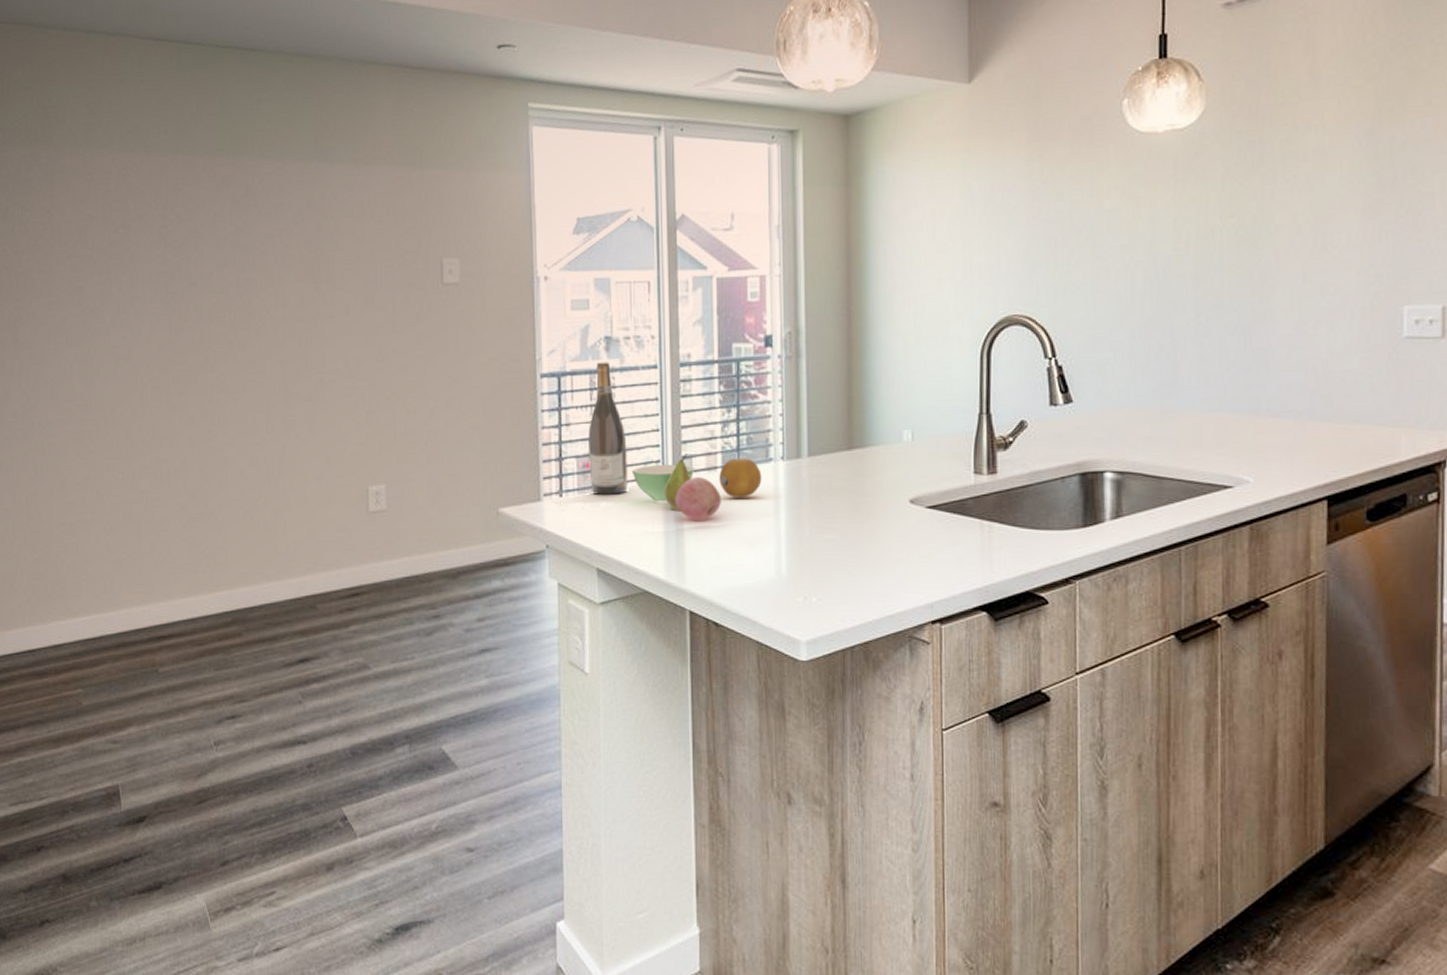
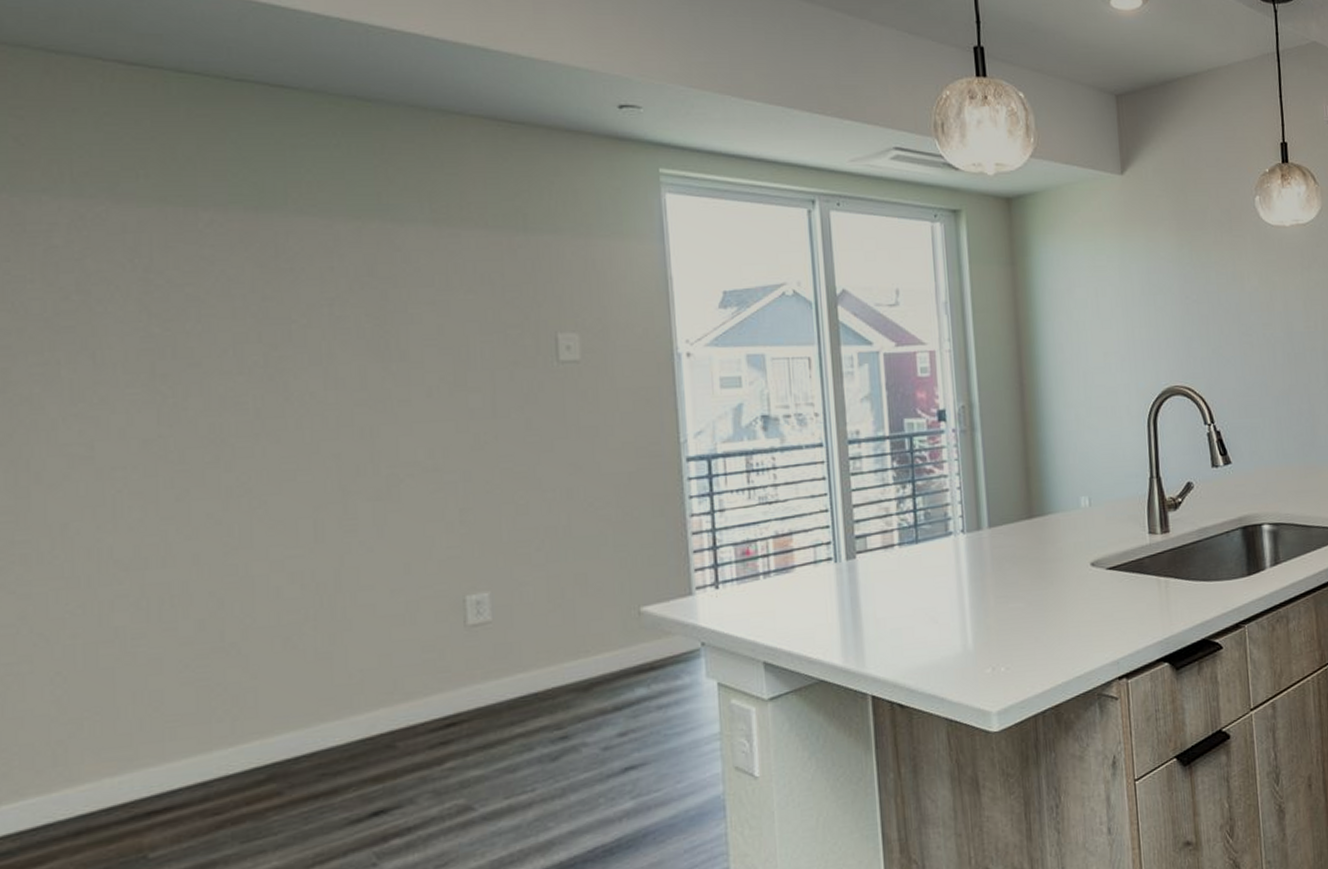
wine bottle: present [588,362,628,495] -> none [747,442,795,583]
bowl: present [631,464,695,505] -> none [799,544,870,589]
fruit: present [663,453,691,512] -> none [836,533,866,594]
fruit: present [675,476,721,521] -> none [849,555,900,602]
fruit: present [719,458,762,498] -> none [897,533,943,575]

